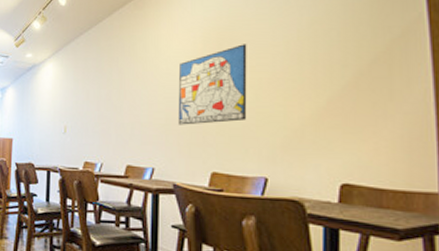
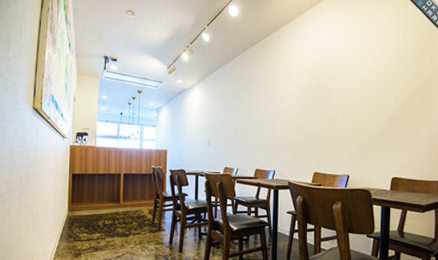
wall art: present [177,44,247,125] -> none [291,80,338,139]

